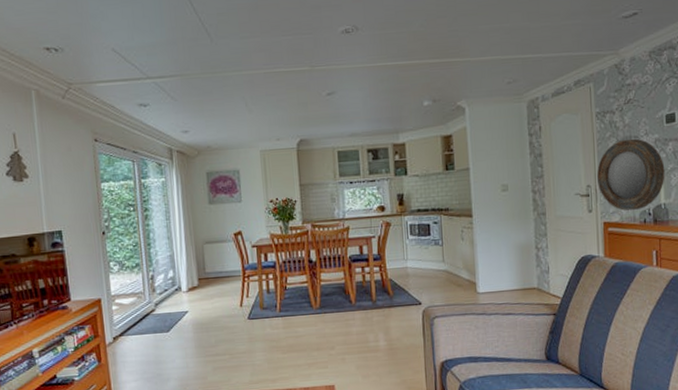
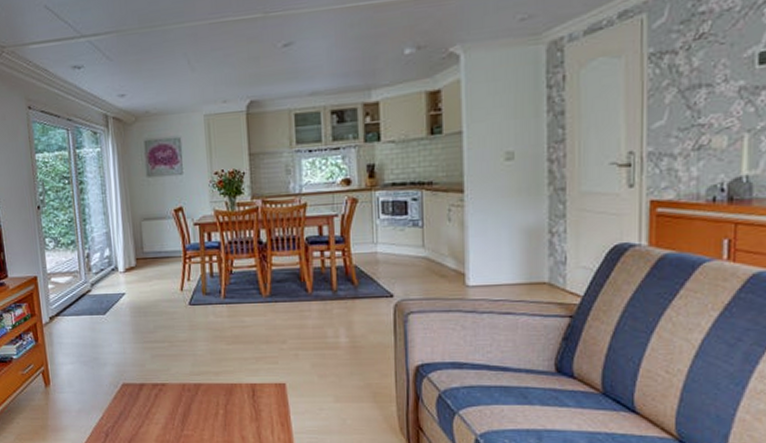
home mirror: present [597,138,665,211] -> none [645,87,752,185]

